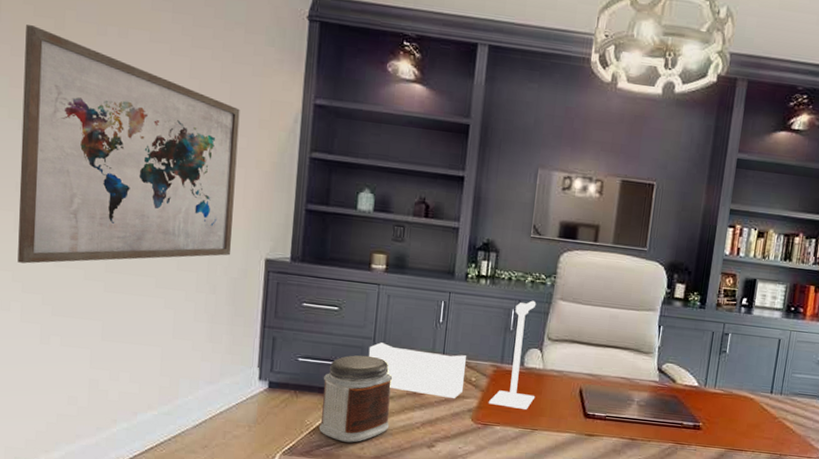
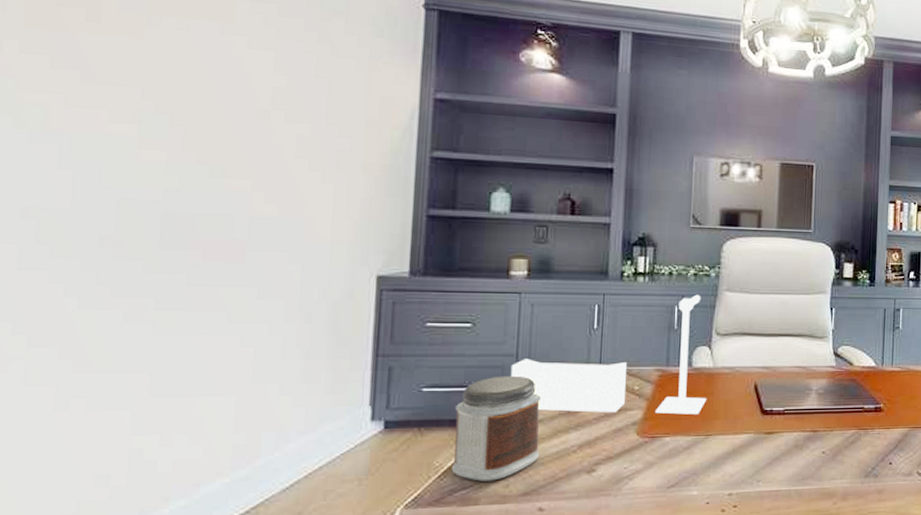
wall art: present [18,25,240,264] -> none [21,16,341,309]

